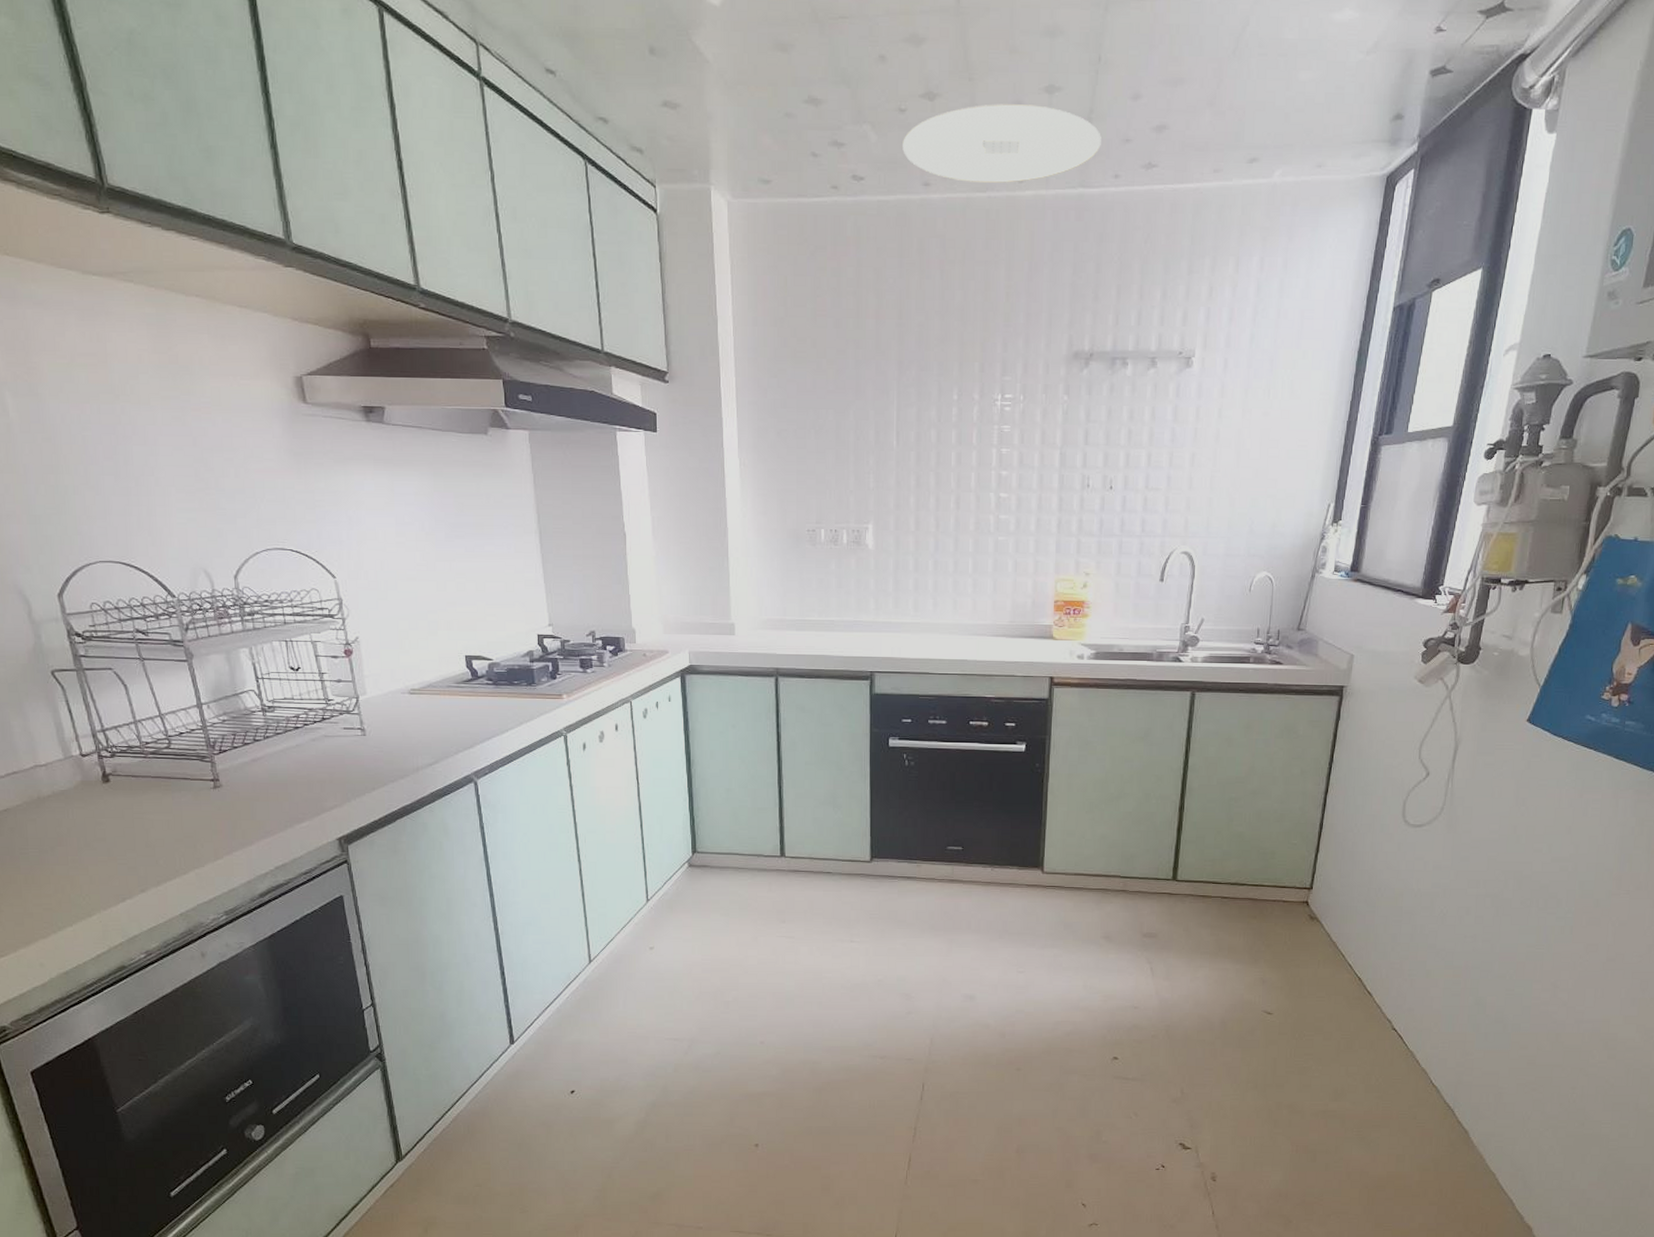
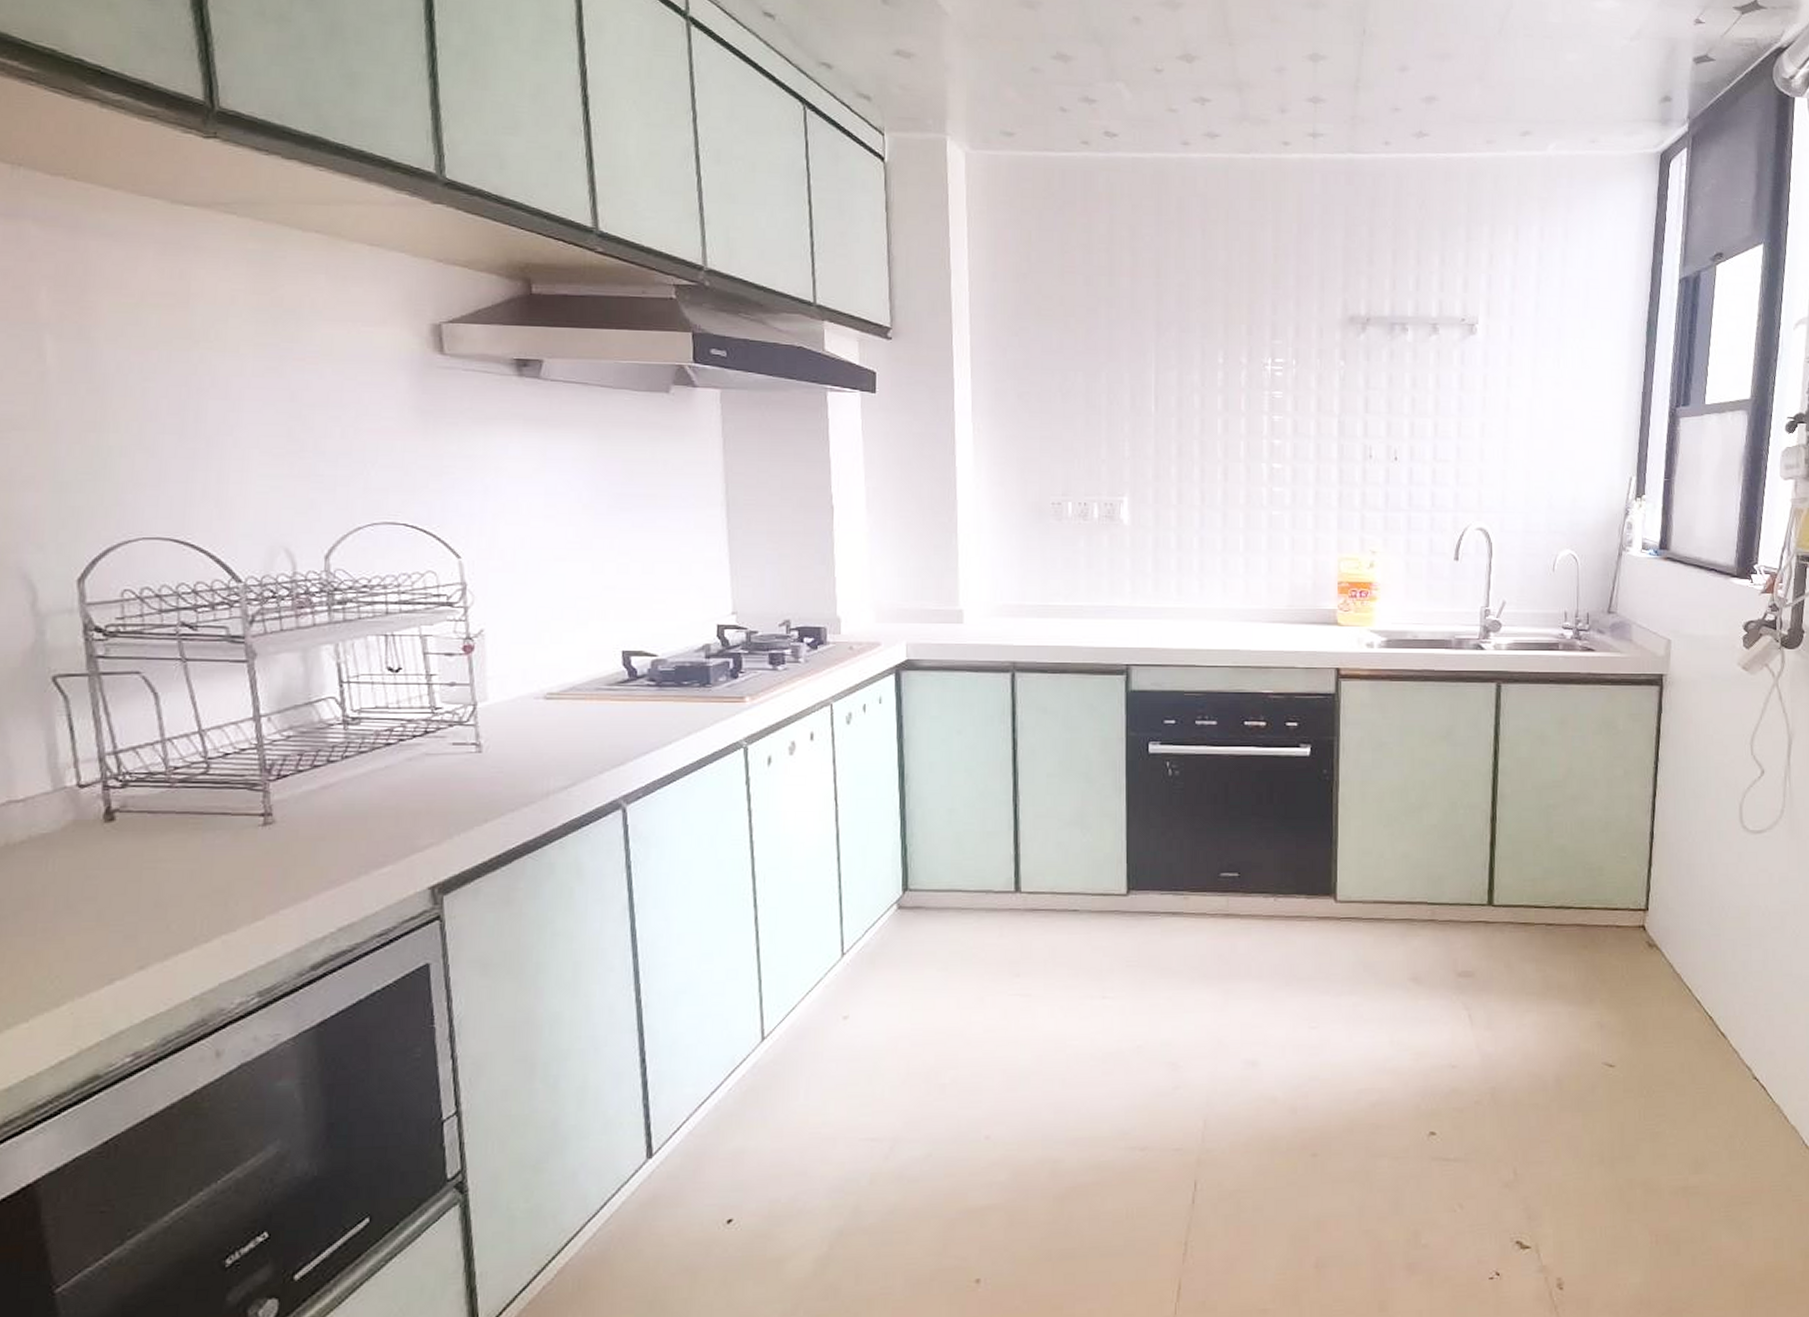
ceiling light: present [902,104,1101,183] -> none [1159,68,1369,146]

